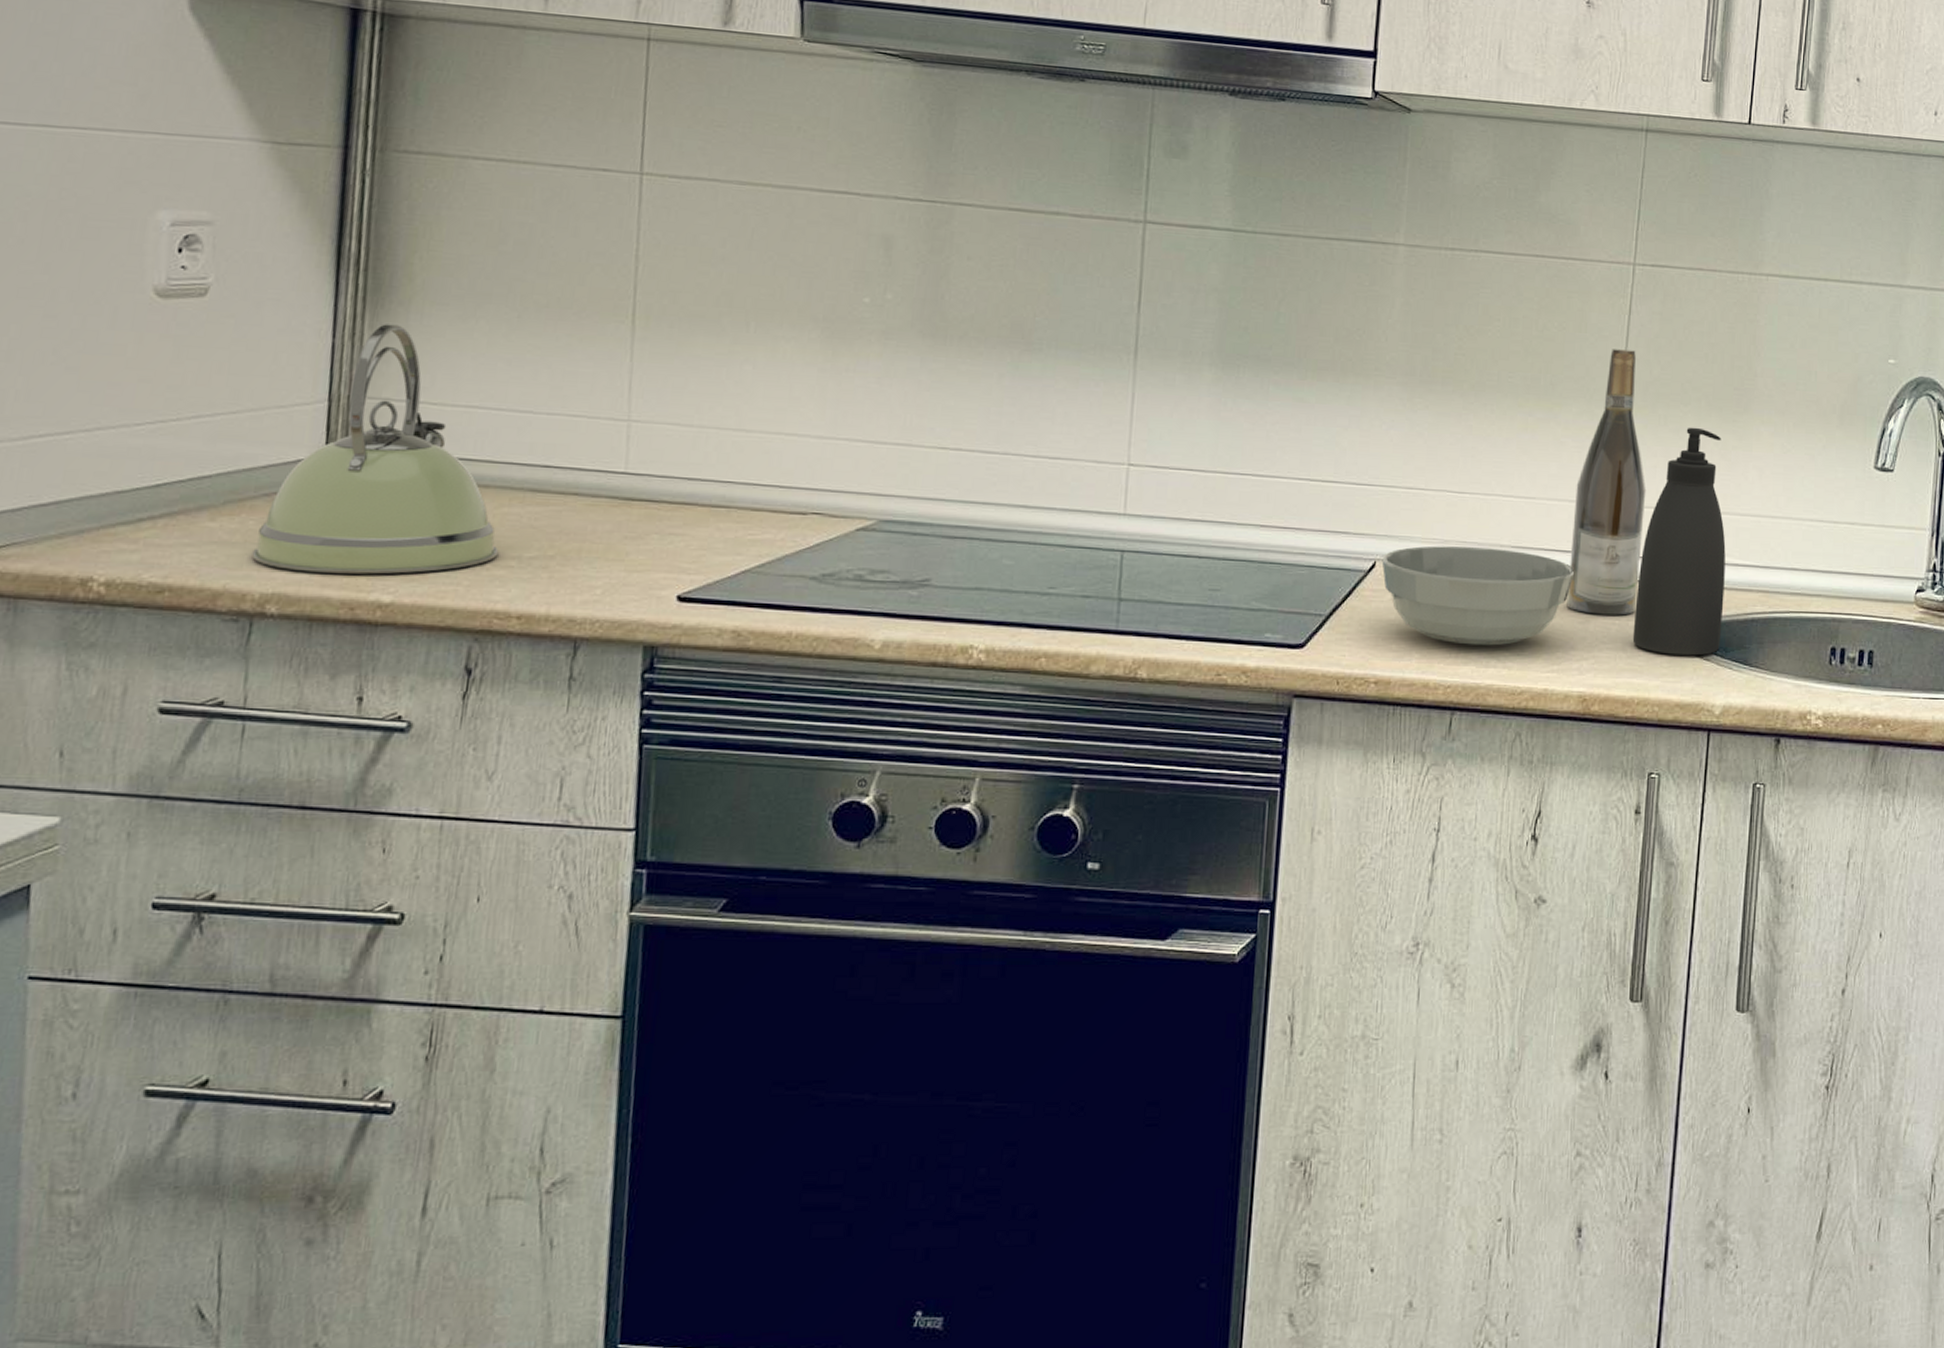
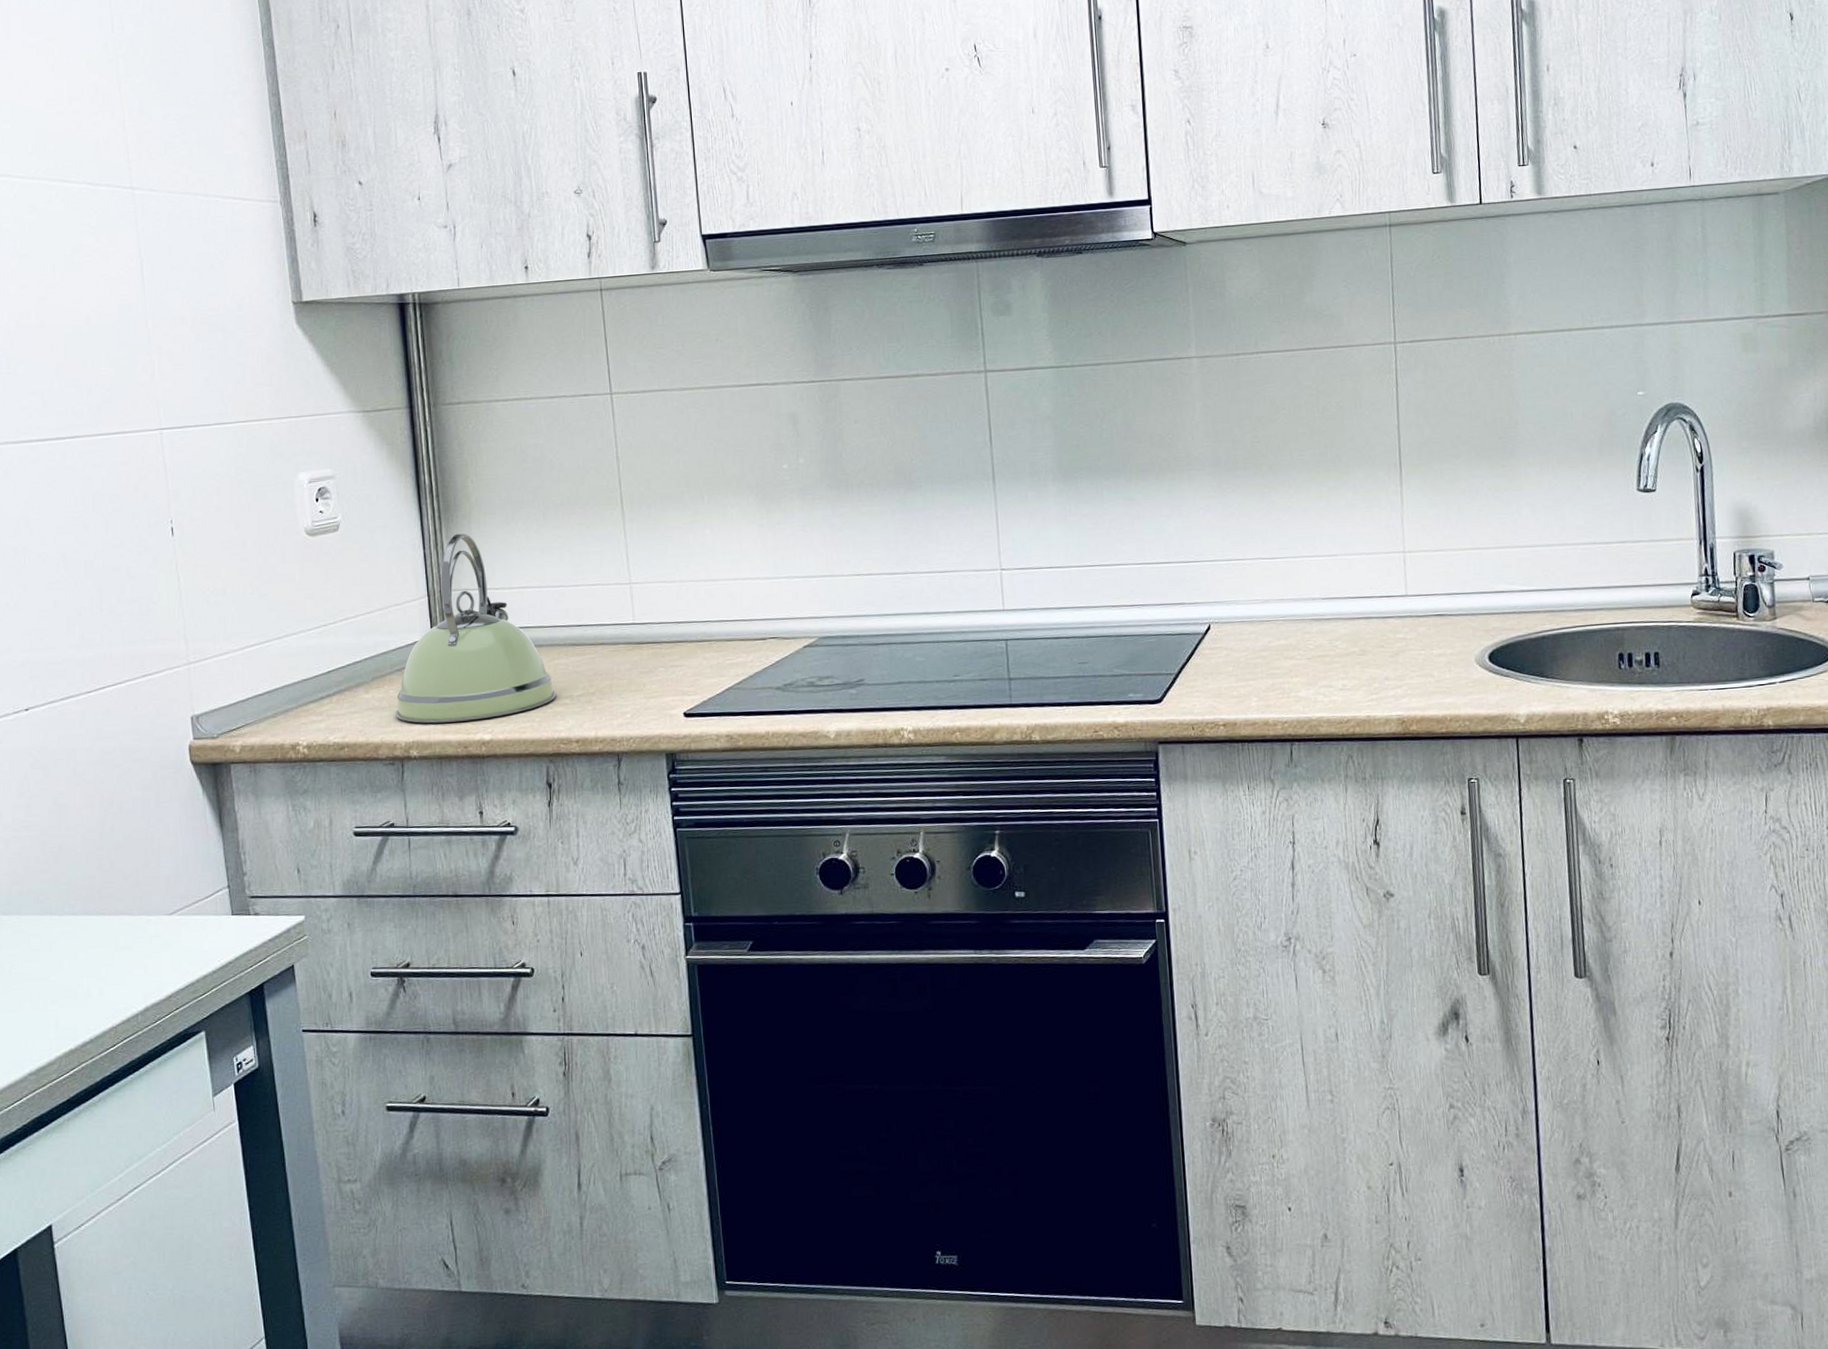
bowl: present [1382,545,1574,646] -> none [1215,601,1379,686]
wine bottle: present [1567,348,1647,615] -> none [1370,416,1438,648]
soap dispenser: present [1632,427,1726,656] -> none [1435,476,1517,675]

